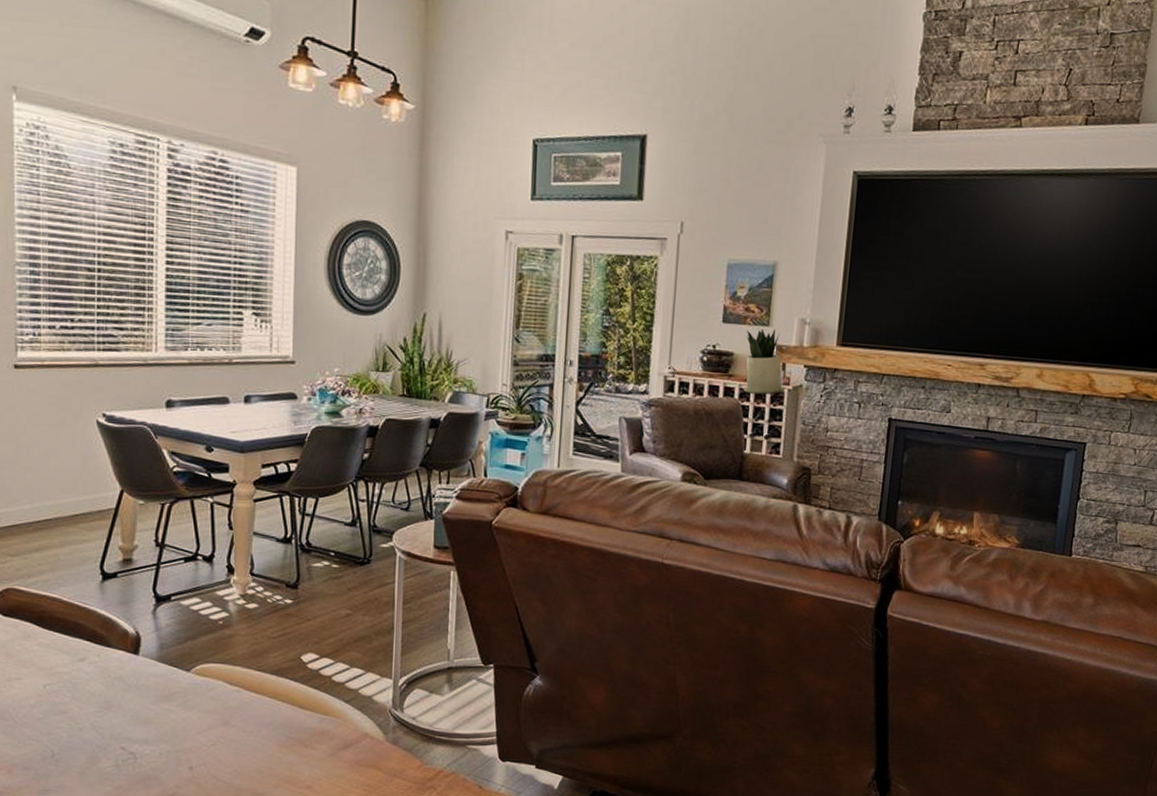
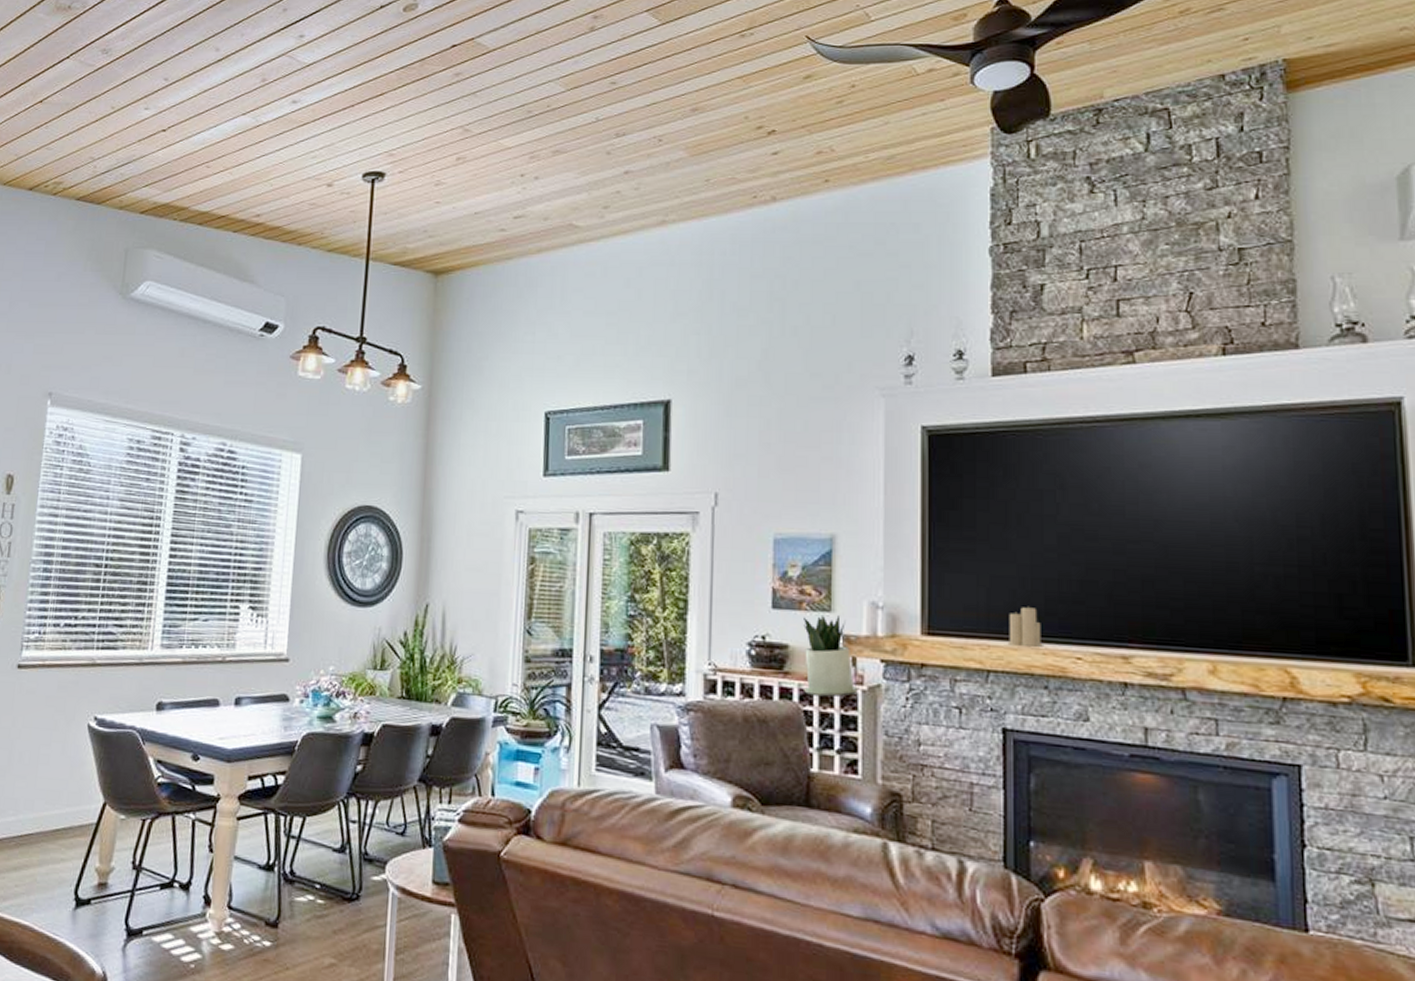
candle: none [899,324,926,356] -> present [1007,606,1043,647]

